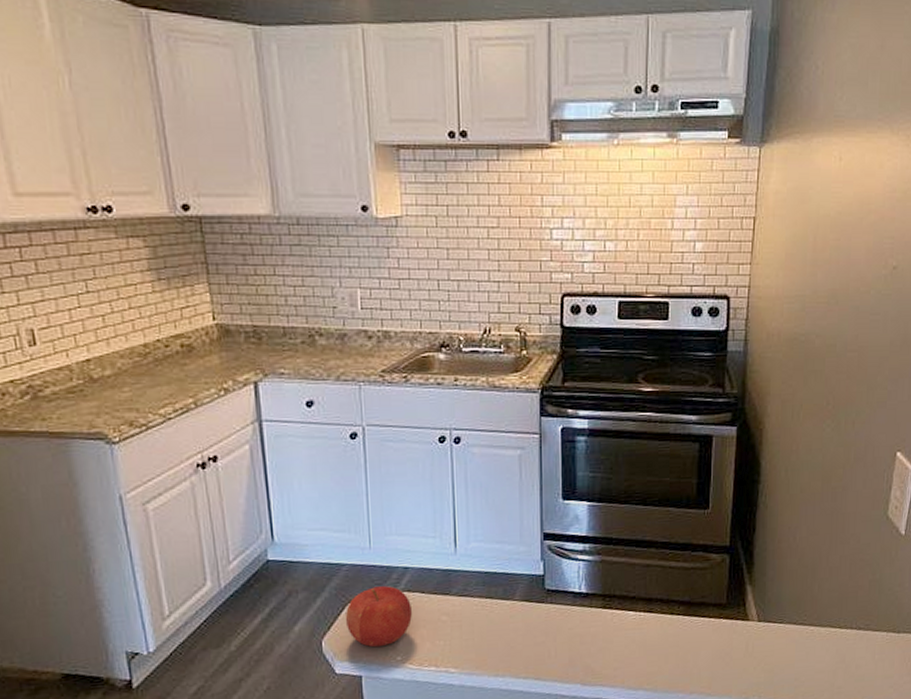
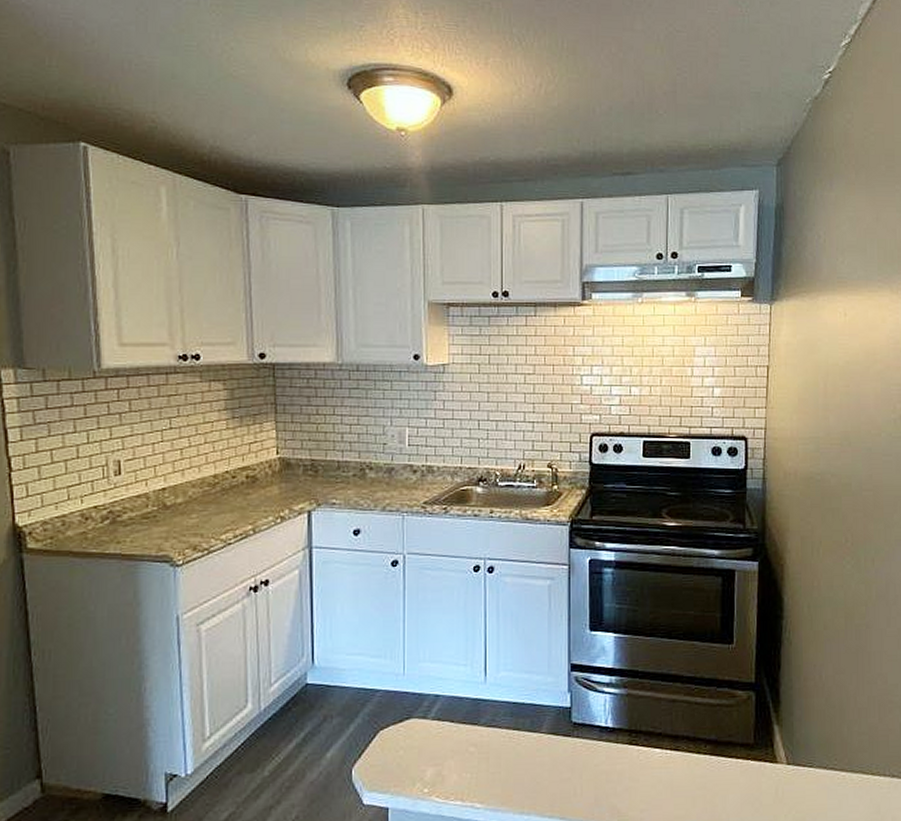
fruit: present [345,586,413,648] -> none [375,714,442,778]

